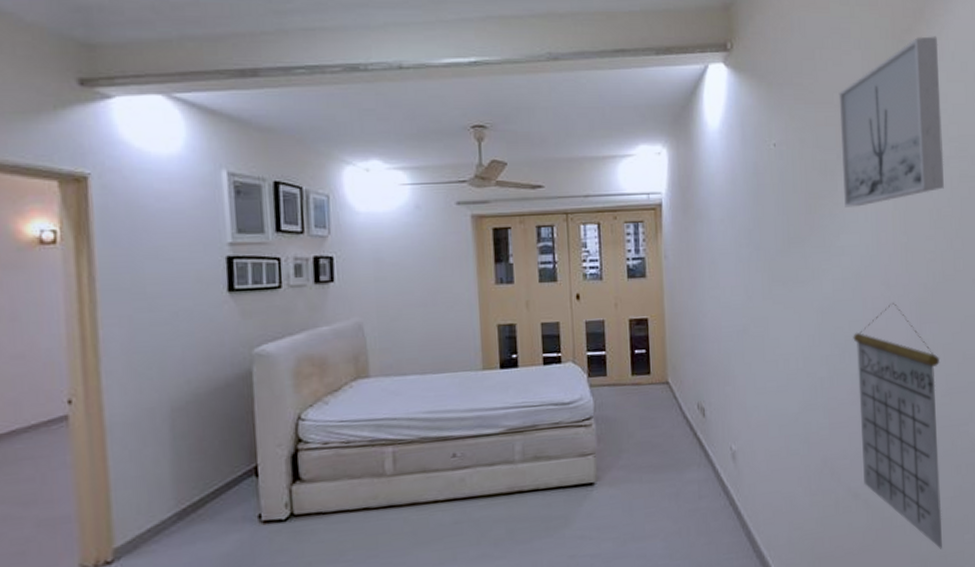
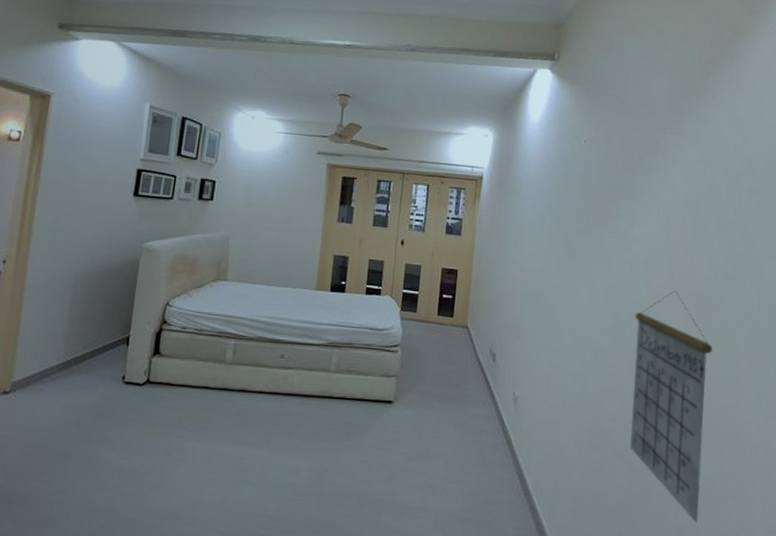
wall art: present [838,36,944,208] -> none [640,68,740,204]

